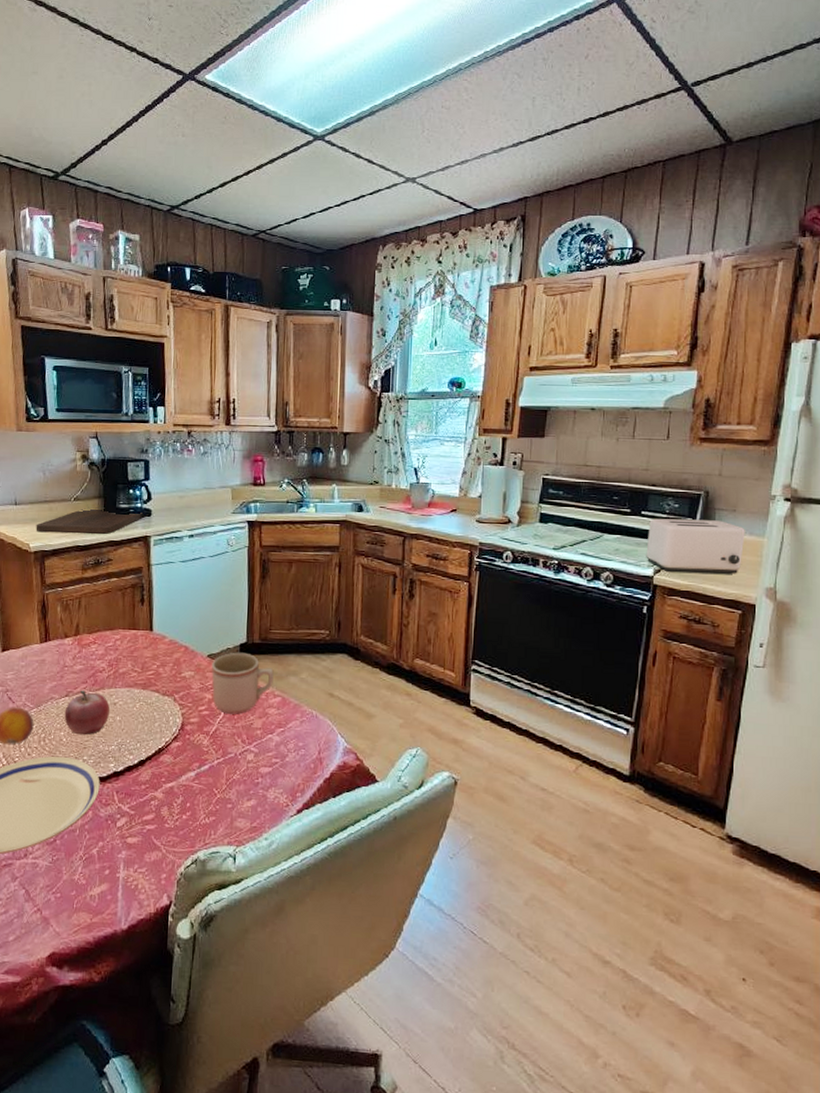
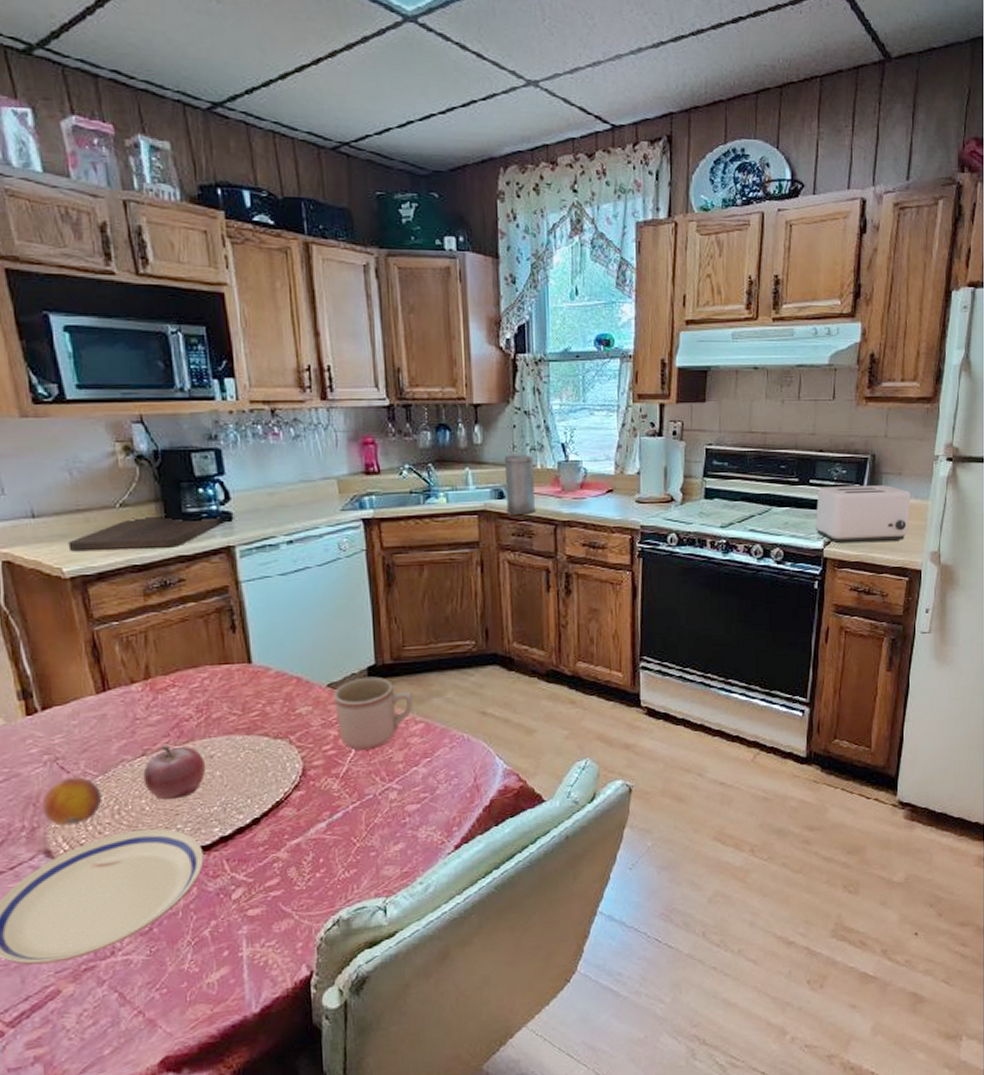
canister: none [363,476,390,526] -> present [504,455,536,514]

